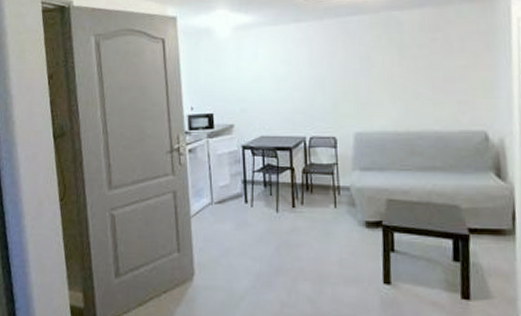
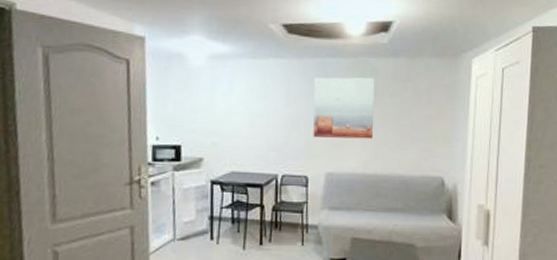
wall art: none [337,31,403,98] -> present [313,77,375,139]

